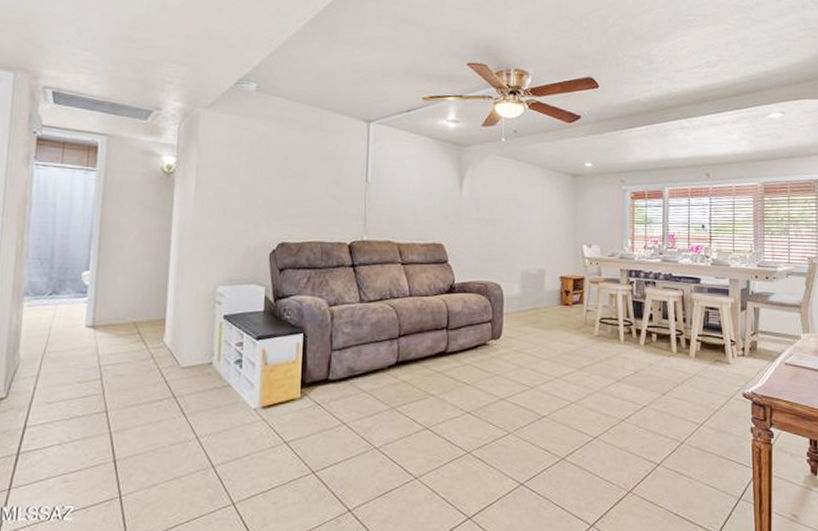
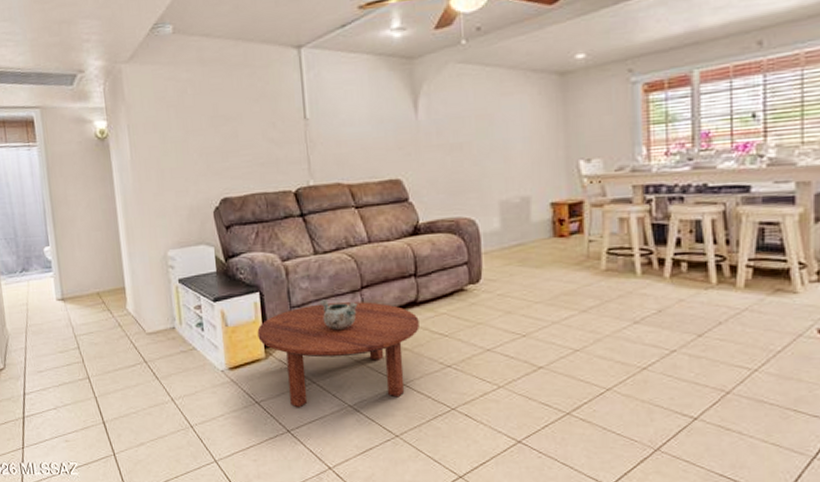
coffee table: none [295,348,446,449] -> present [257,302,419,408]
decorative bowl: none [360,344,394,374] -> present [320,299,358,330]

